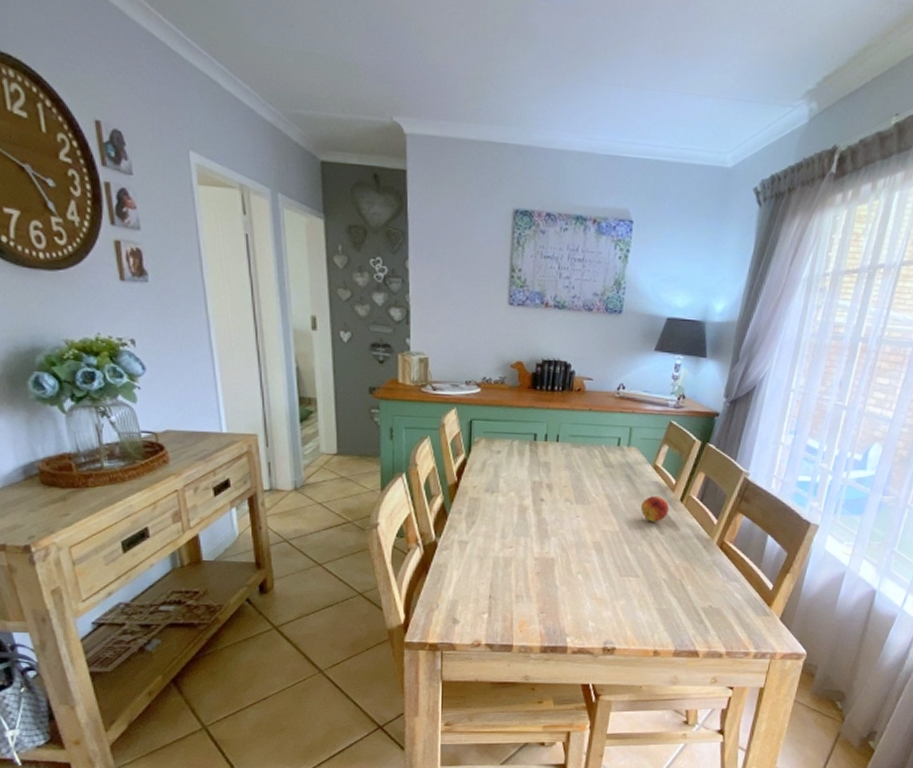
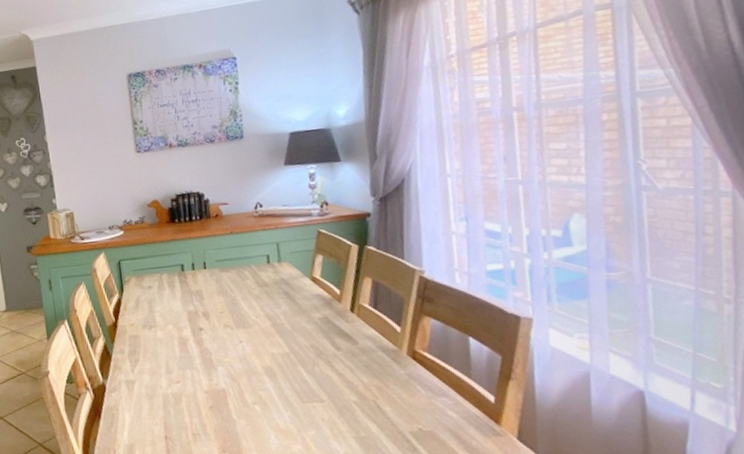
fruit: present [641,495,670,522] -> none [307,309,341,339]

